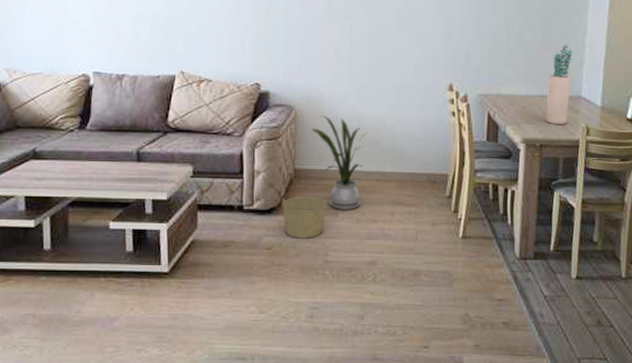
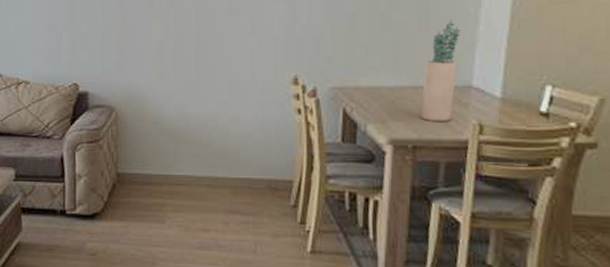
basket: present [282,195,328,239] -> none [105,201,154,246]
house plant: present [312,116,368,211] -> none [134,117,197,218]

